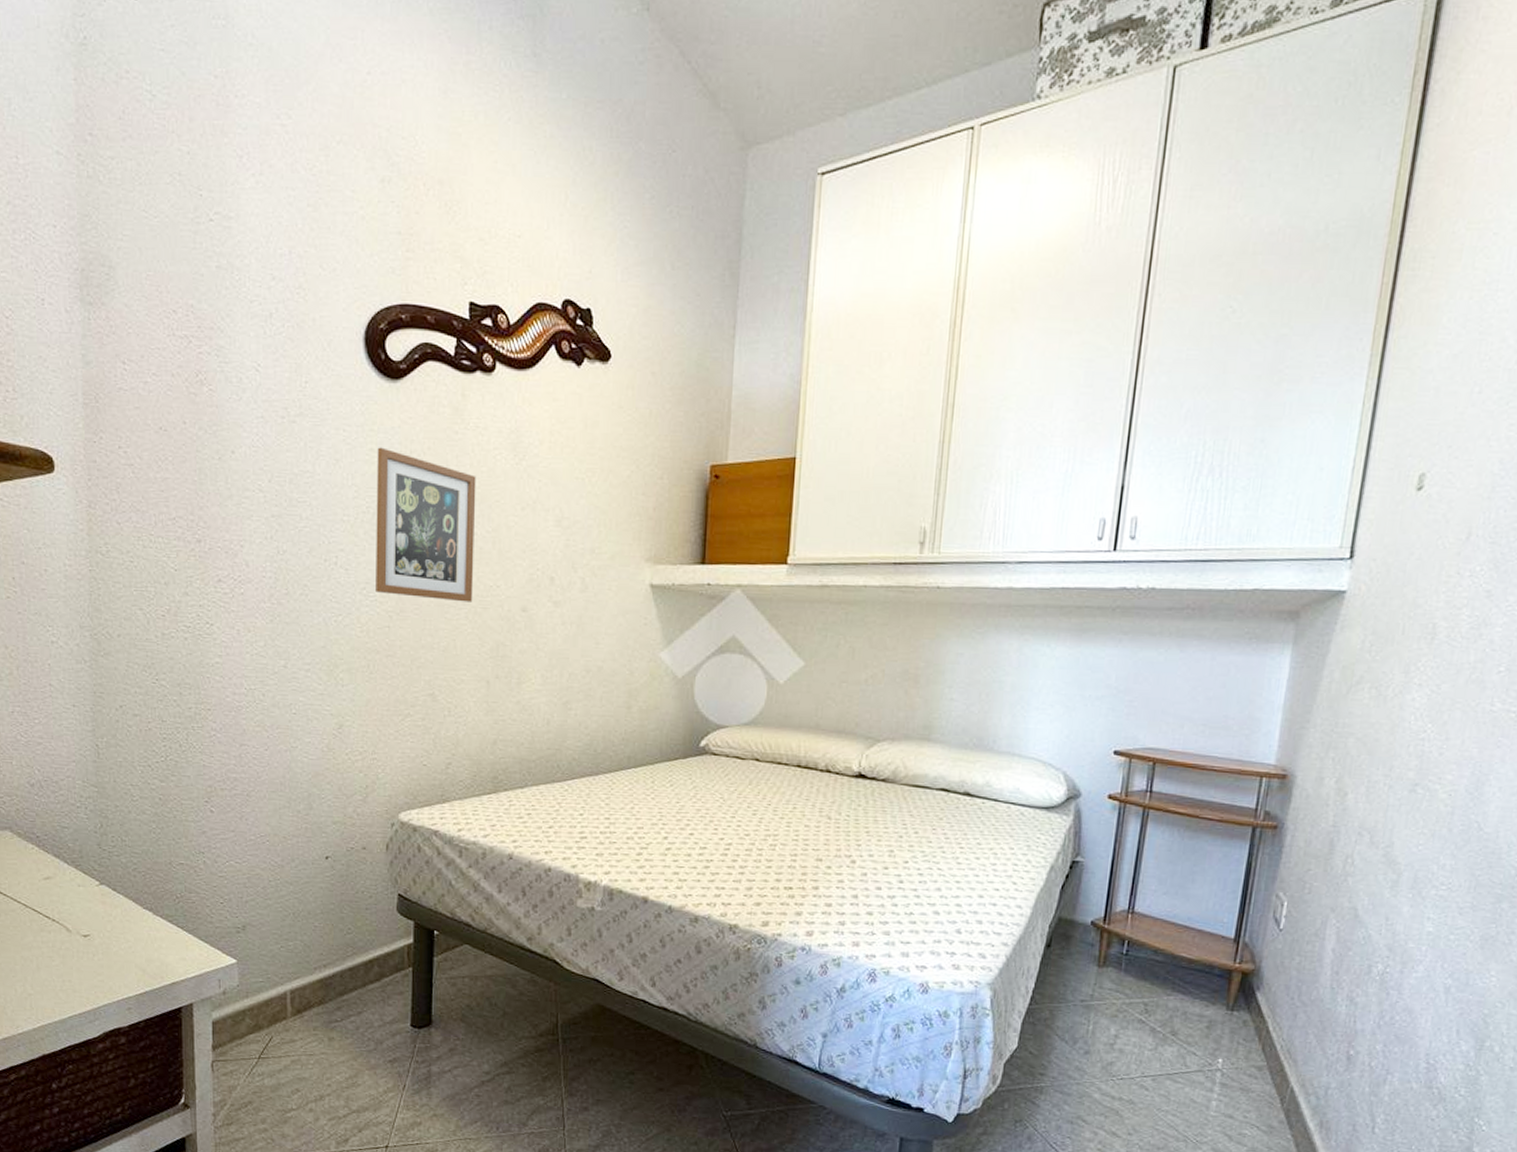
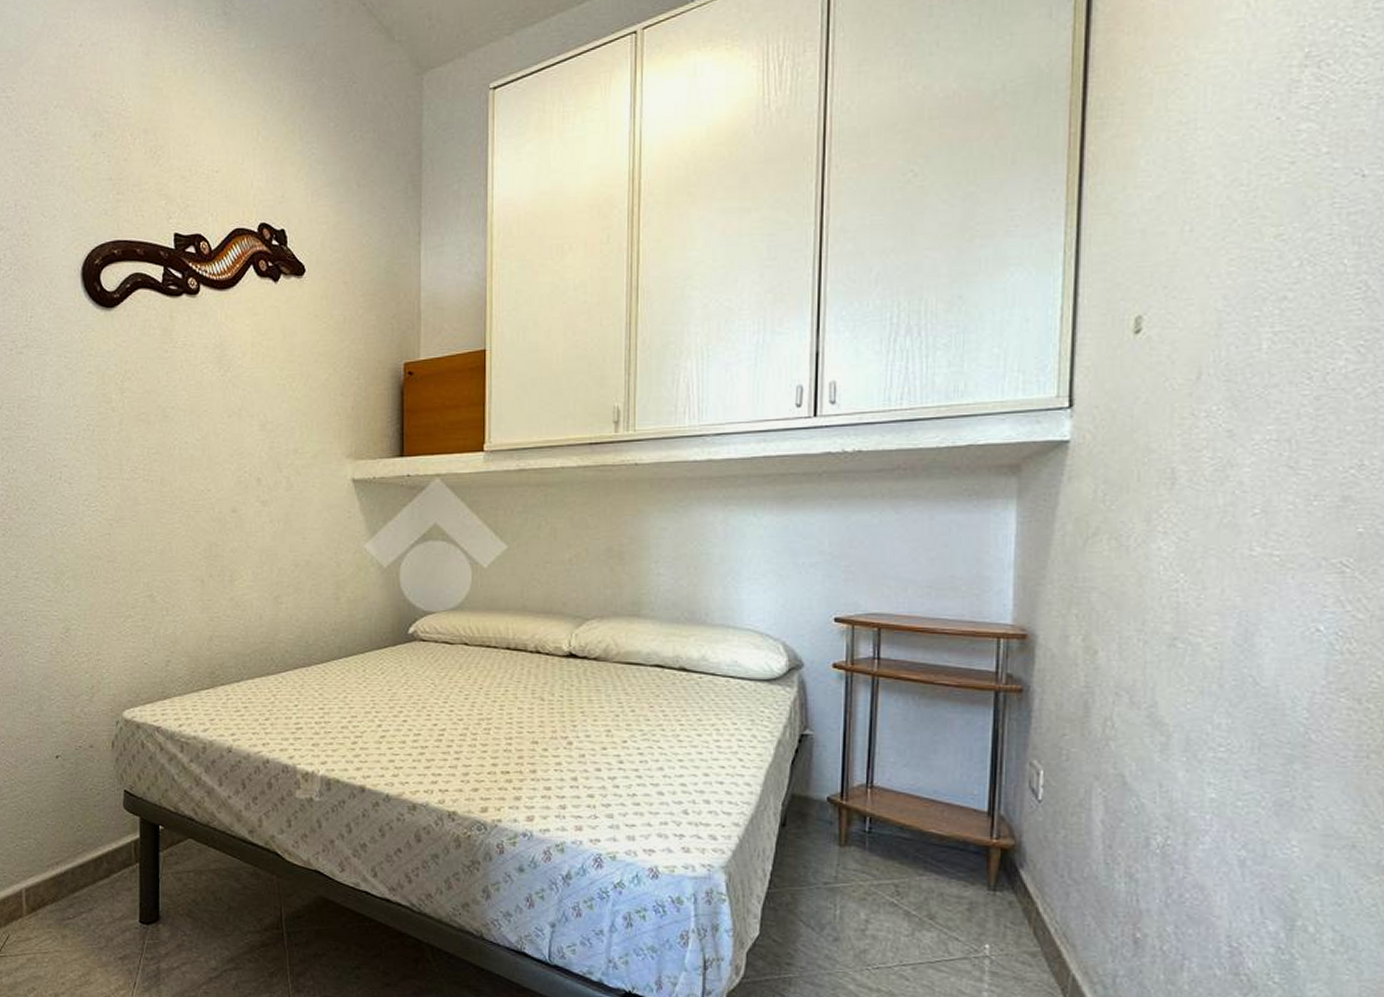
picture frame: present [376,447,476,602] -> none [95,370,186,507]

